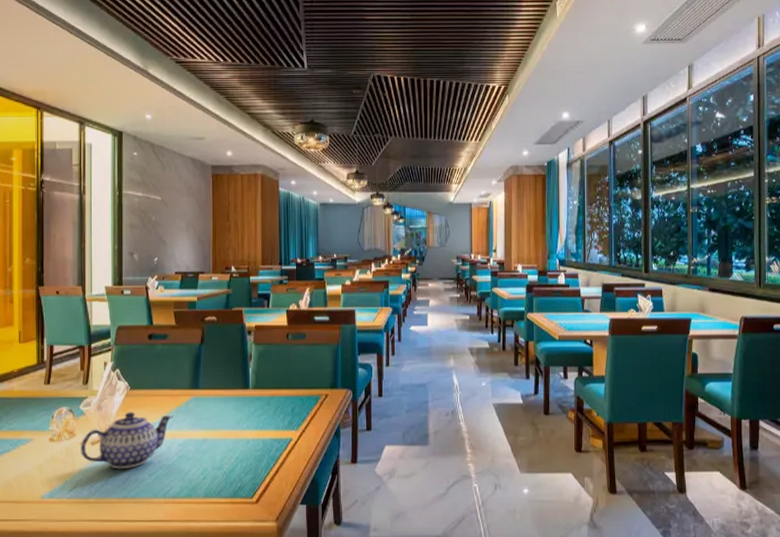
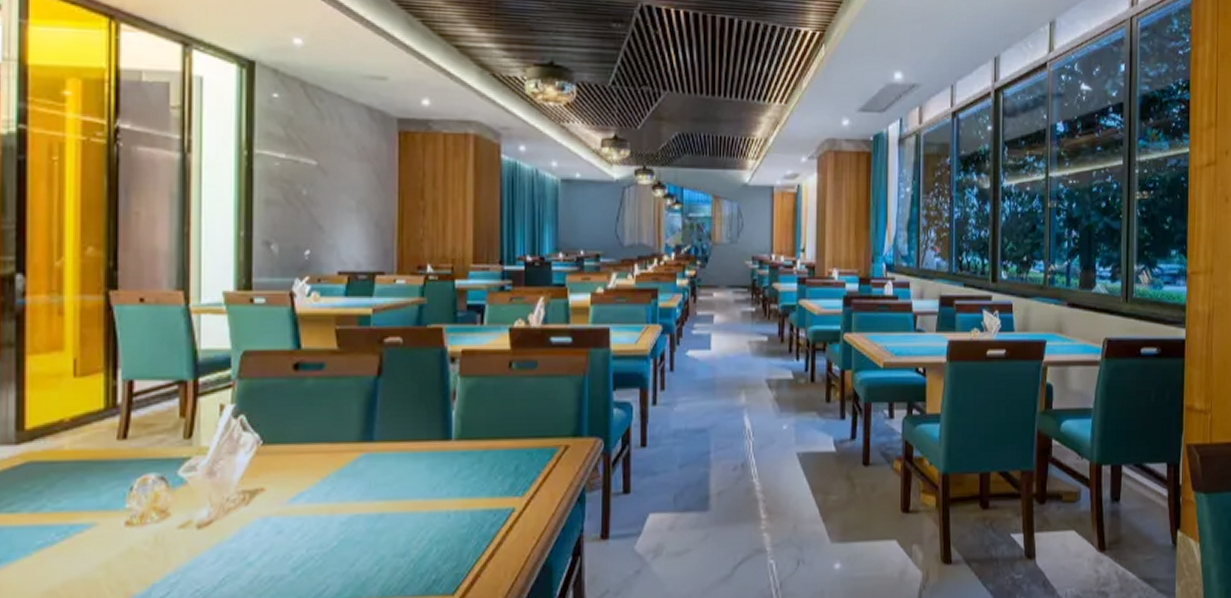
teapot: present [80,412,173,469] -> none [177,477,332,563]

